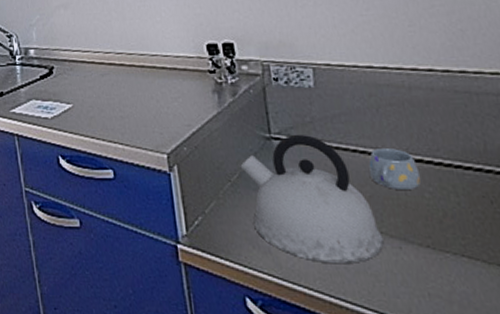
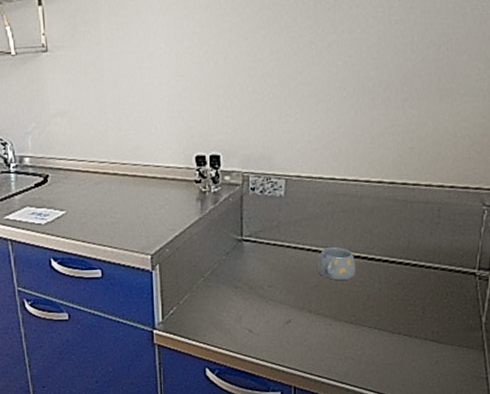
kettle: present [240,135,384,265] -> none [213,237,319,339]

